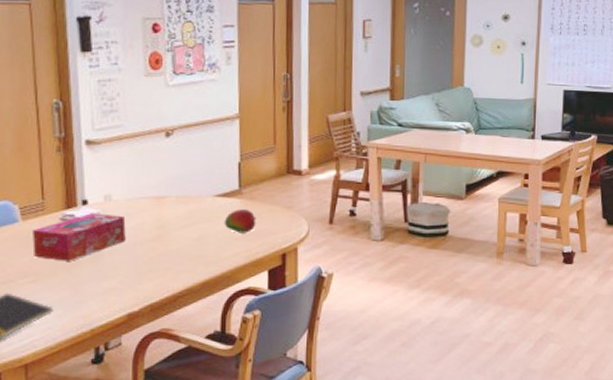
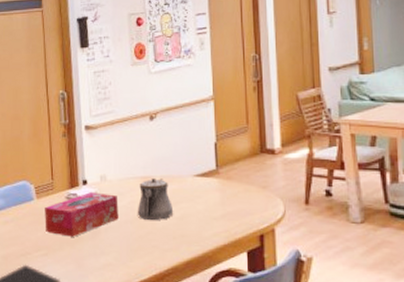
teapot: none [148,198,191,241] -> present [137,178,174,220]
fruit: present [224,209,256,233] -> none [203,189,234,213]

